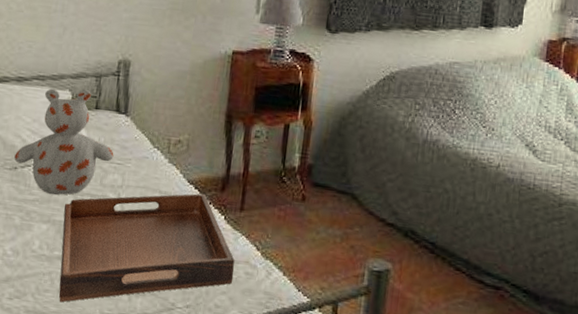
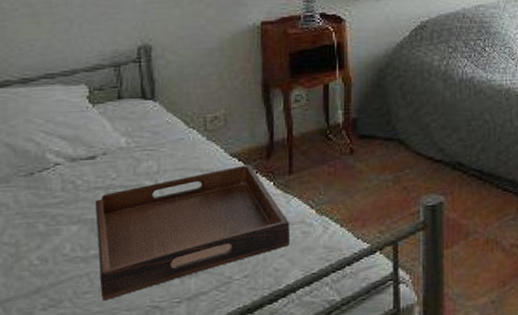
stuffed bear: present [14,88,114,196] -> none [29,80,145,194]

